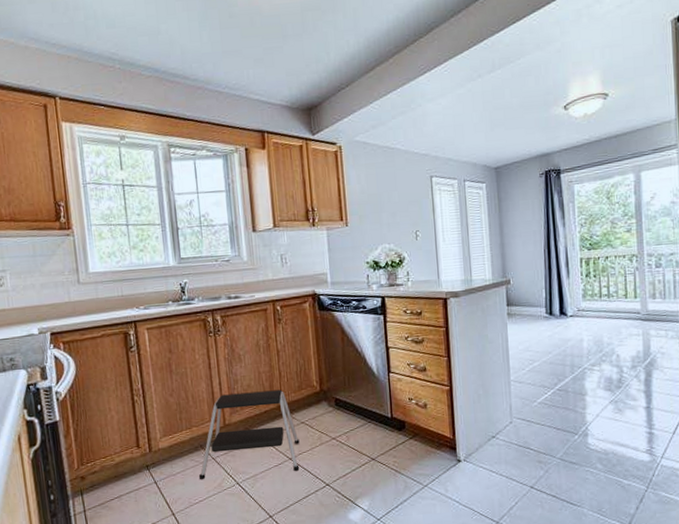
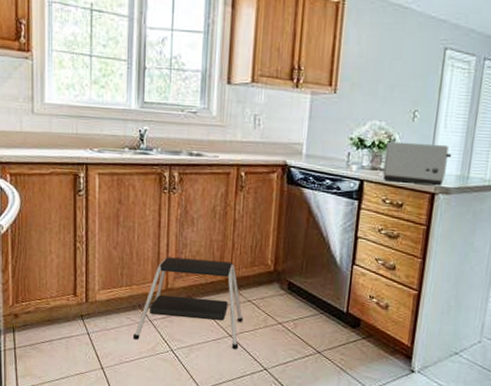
toaster: none [398,255,454,294] -> present [383,141,452,186]

